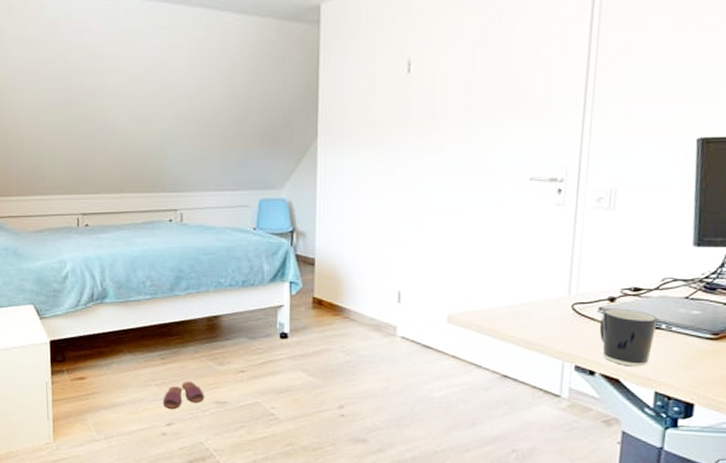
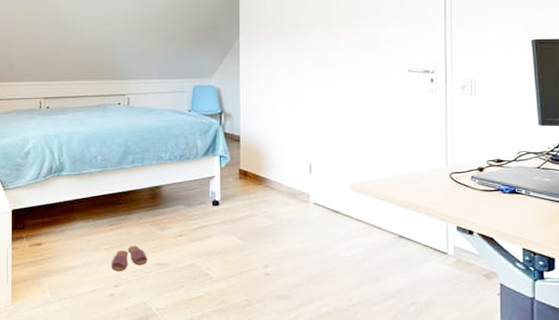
mug: present [599,308,658,367] -> none [473,177,518,227]

